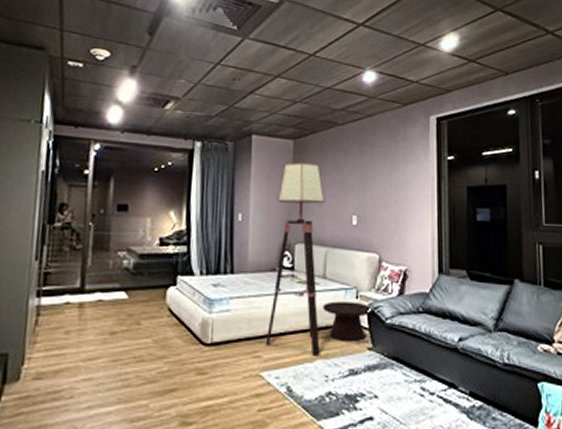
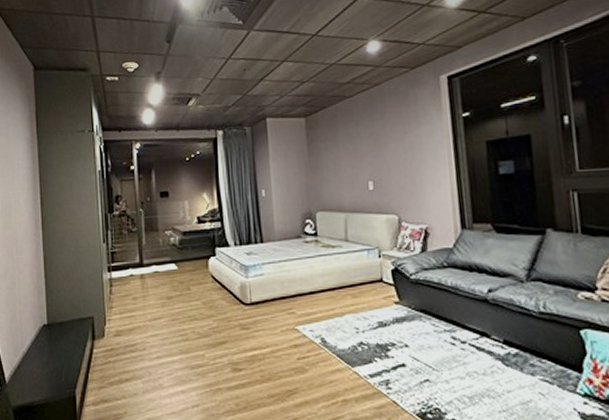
floor lamp: present [265,162,325,356] -> none [295,137,349,311]
side table: present [322,301,372,343] -> none [347,260,396,298]

